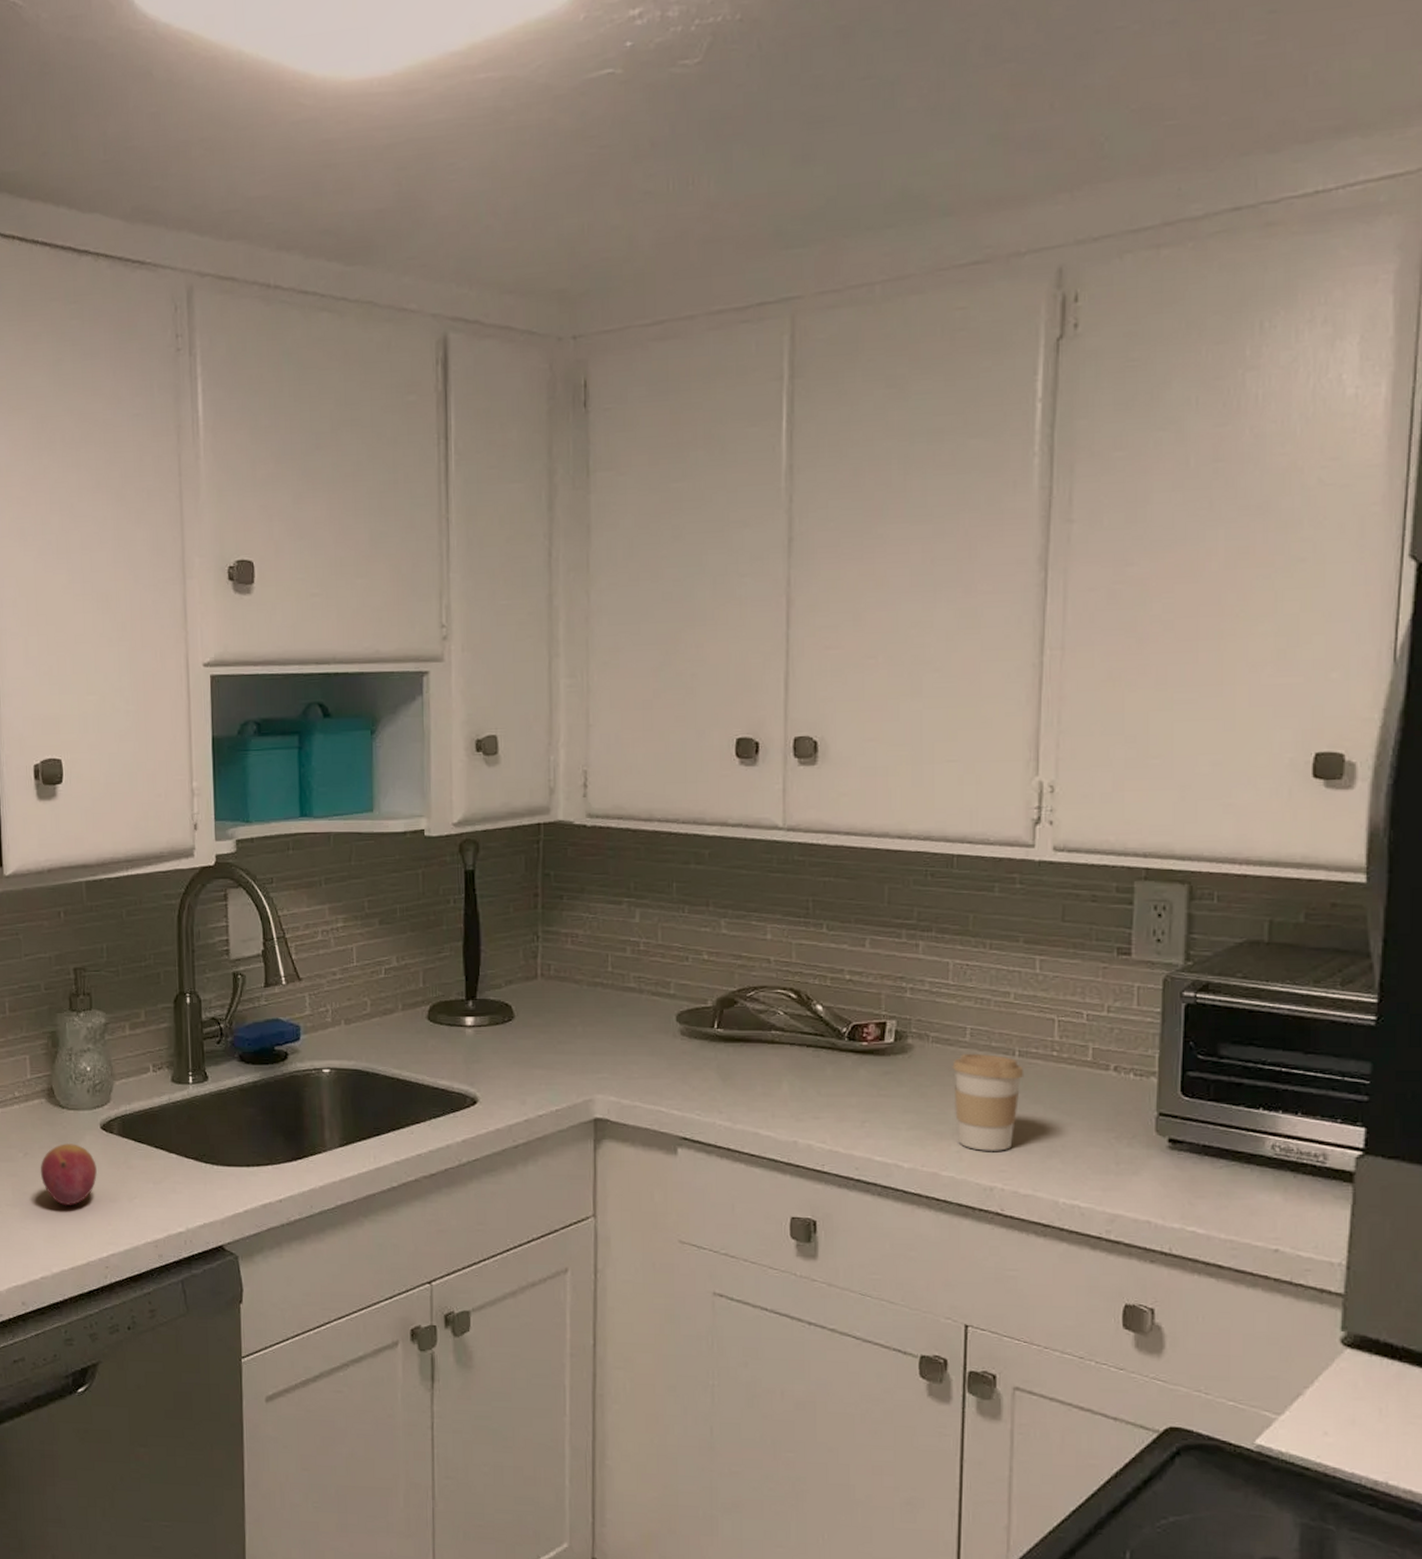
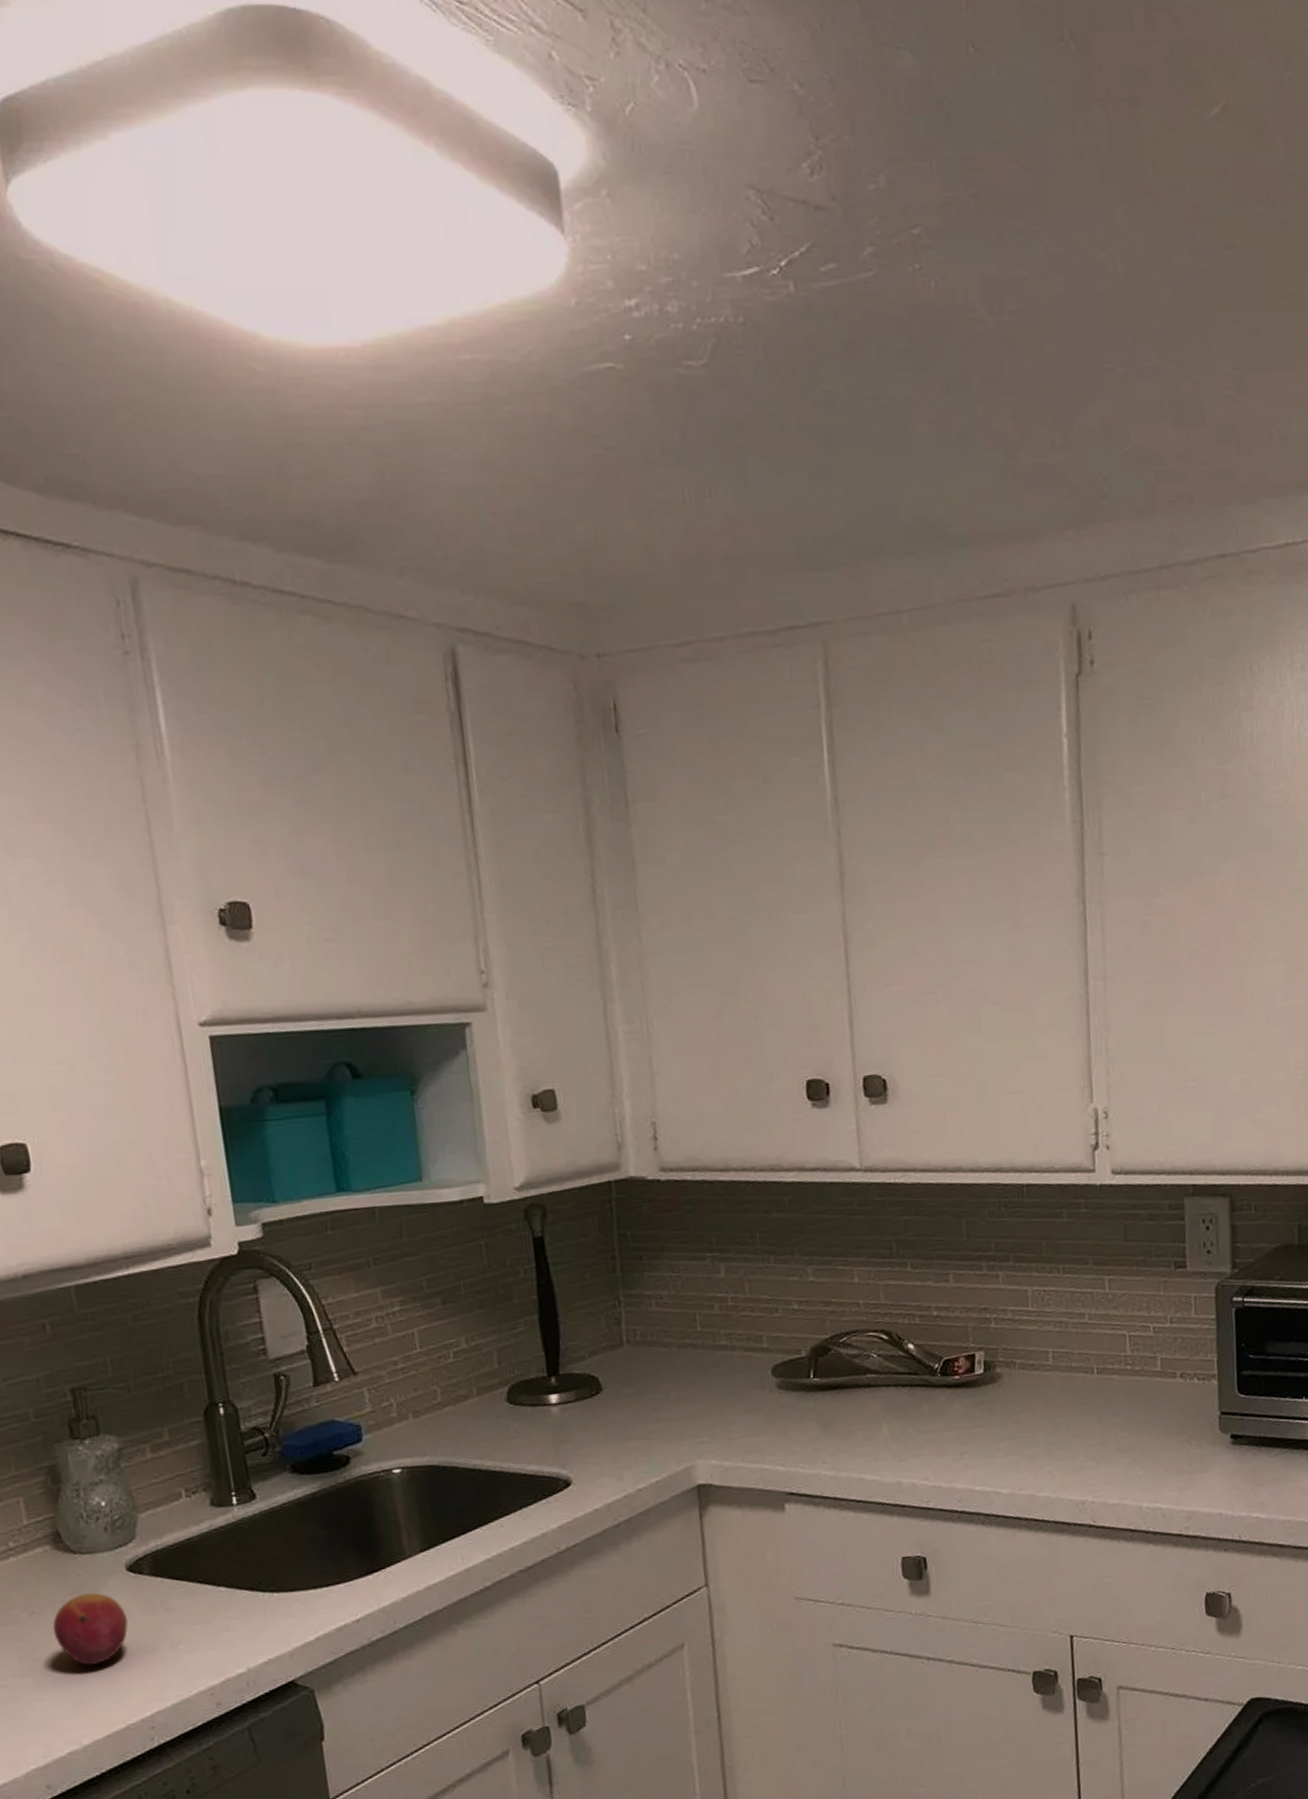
coffee cup: present [952,1054,1024,1152] -> none [1038,1375,1104,1468]

